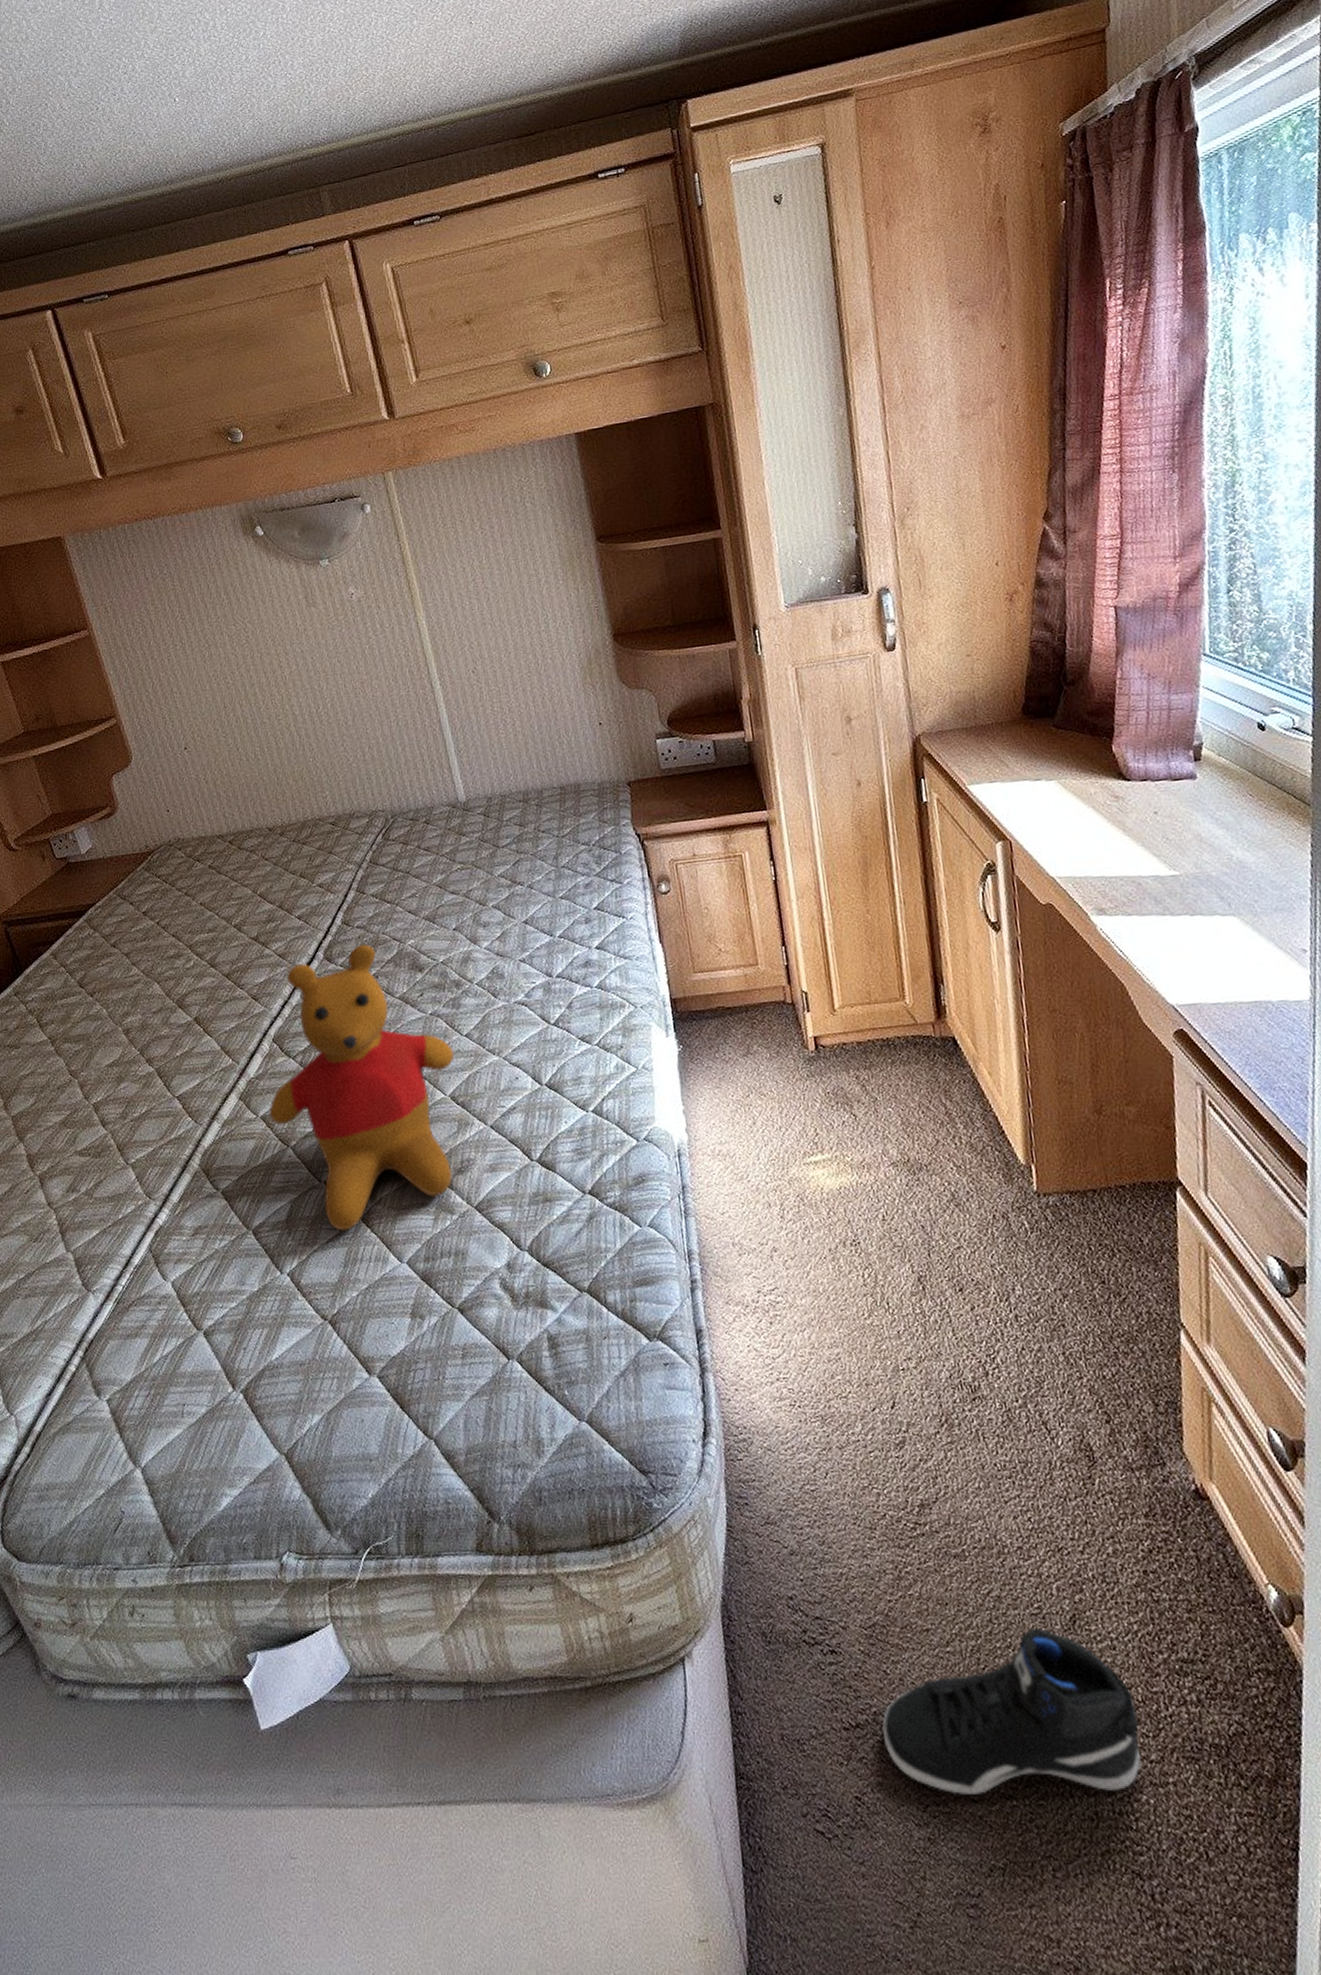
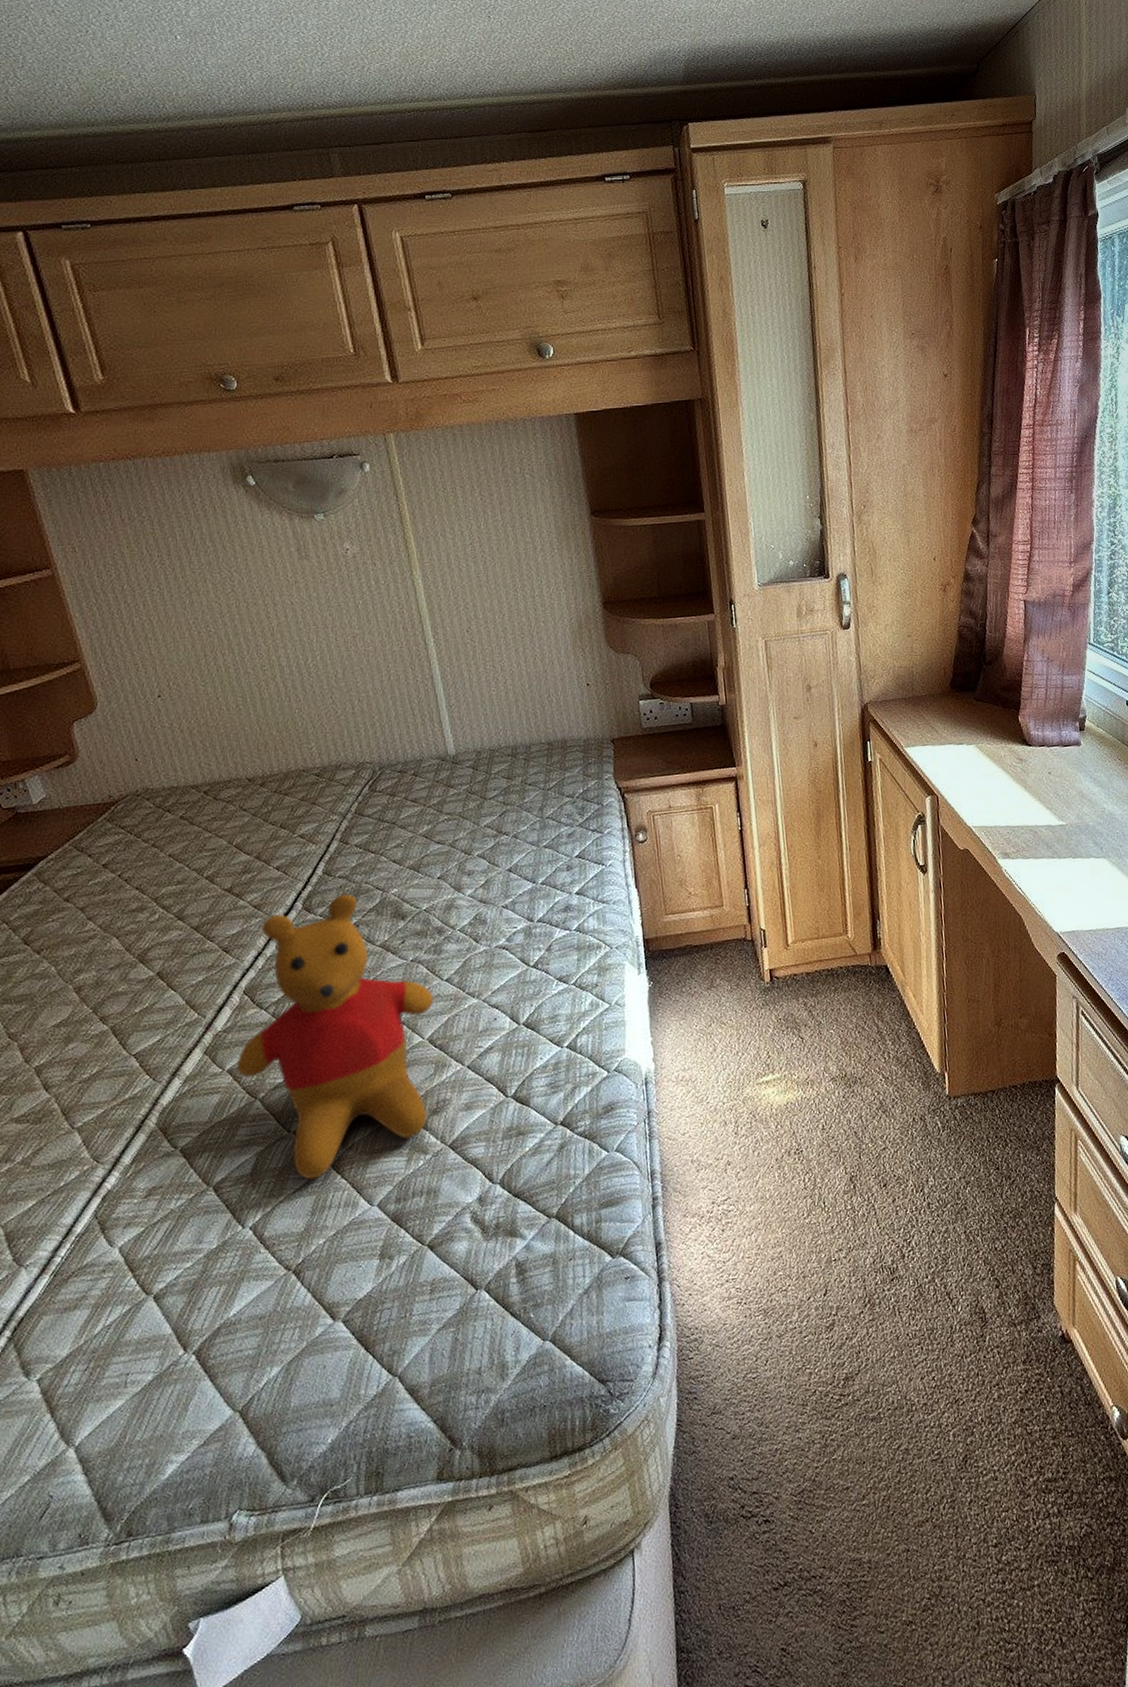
sneaker: present [882,1628,1141,1795] -> none [807,1471,1014,1630]

